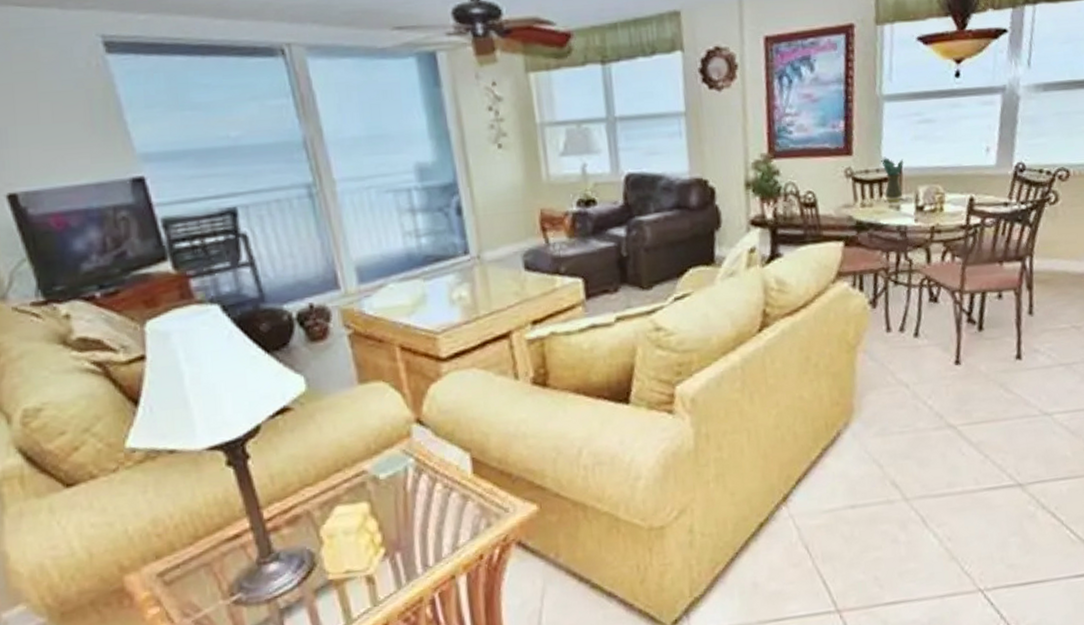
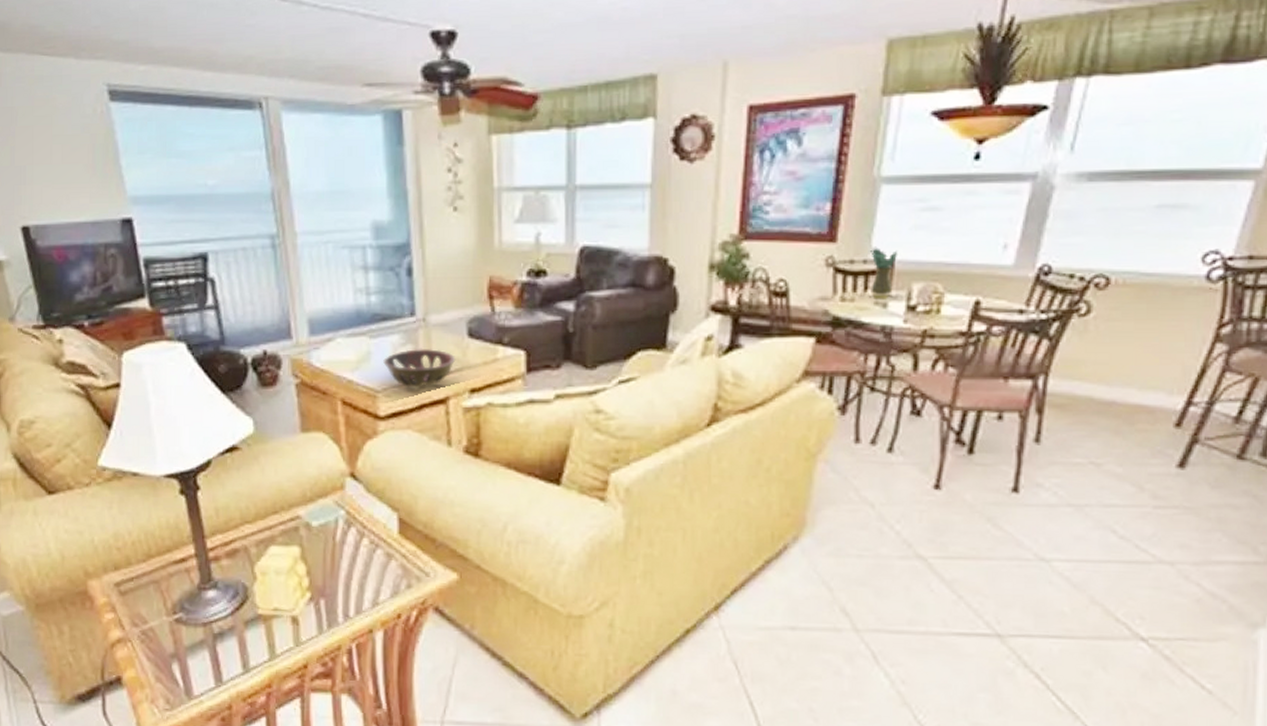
decorative bowl: none [440,285,515,326] -> present [383,348,456,387]

